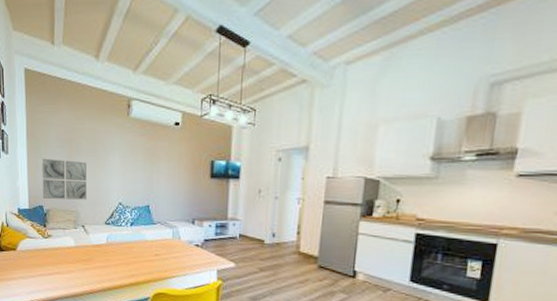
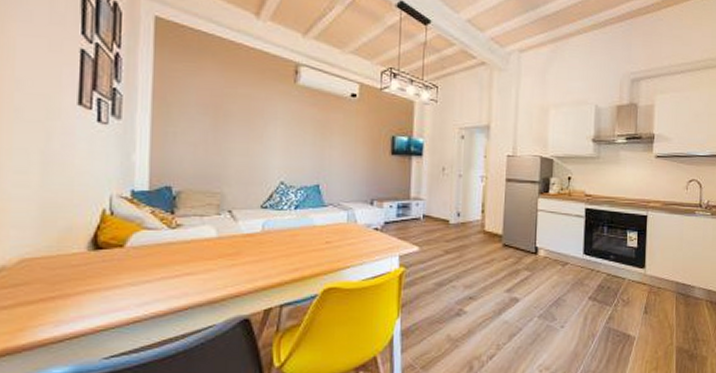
wall art: present [42,158,87,200] -> none [171,126,238,179]

